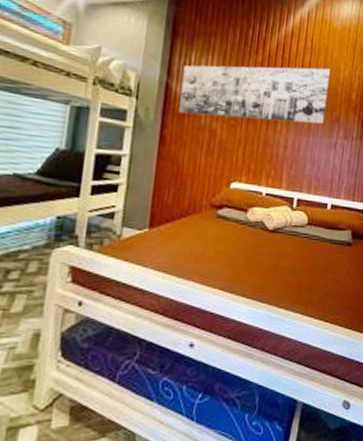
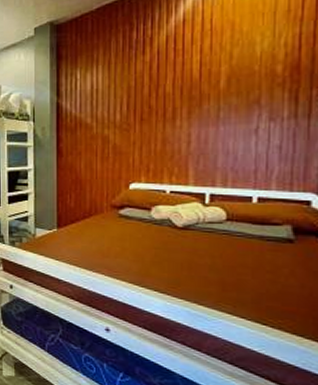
wall art: present [179,65,331,125] -> none [71,46,241,127]

